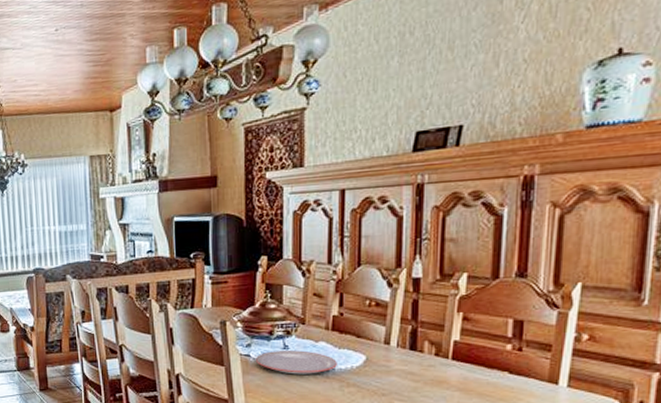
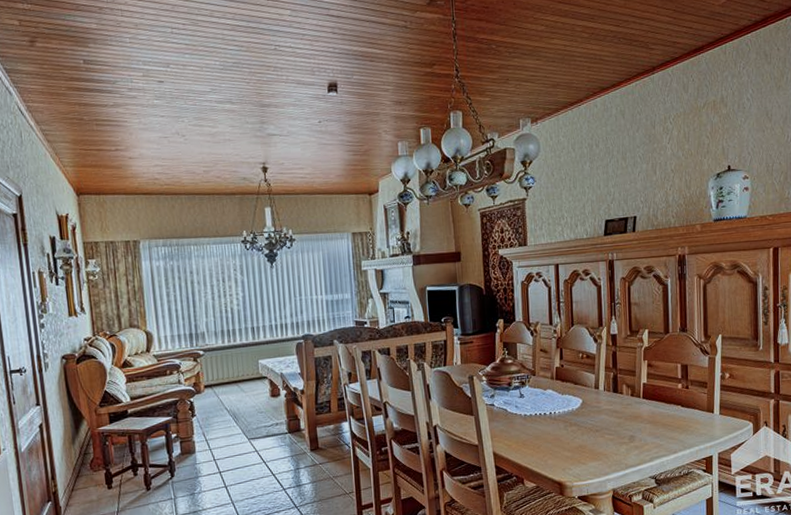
plate: present [255,350,337,375] -> none [498,398,562,419]

